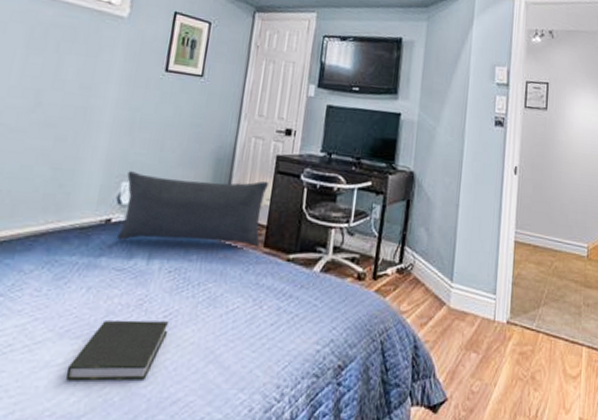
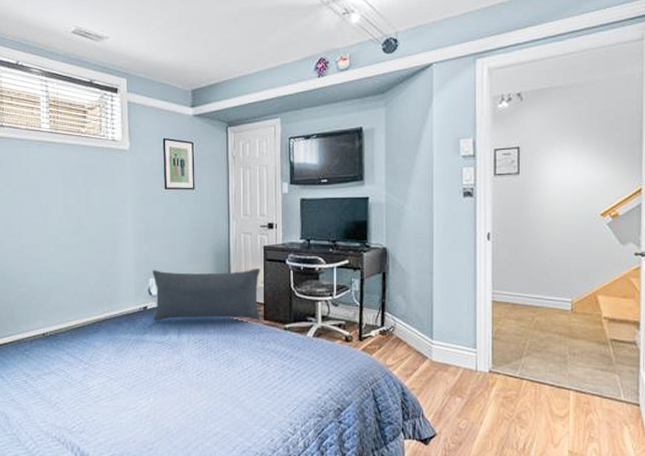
book: present [65,320,170,381] -> none [138,378,202,420]

